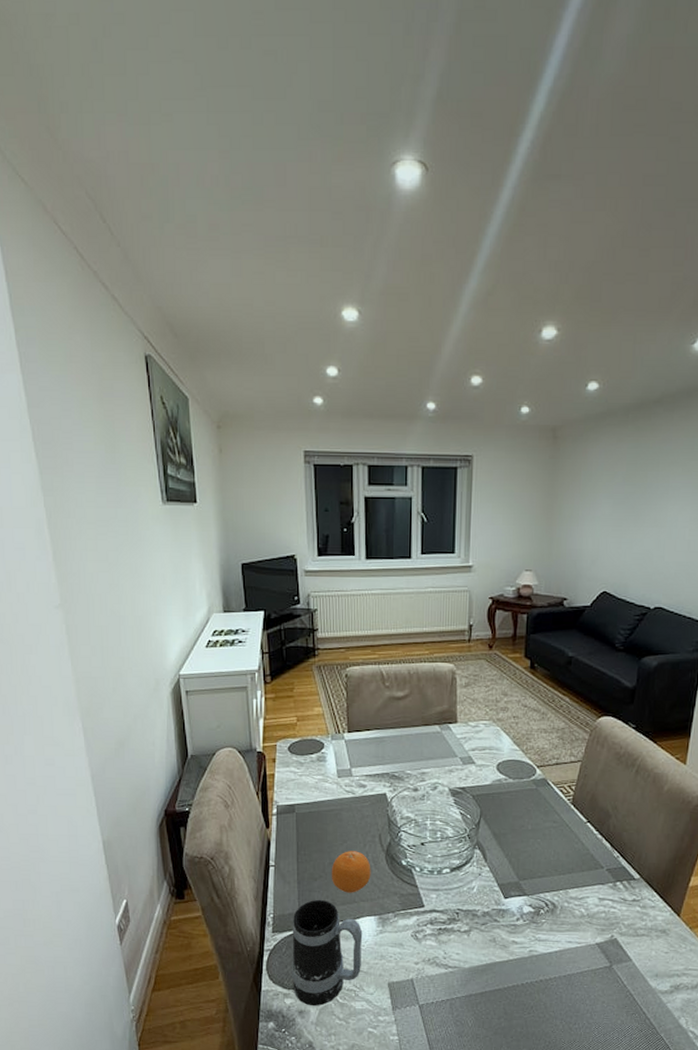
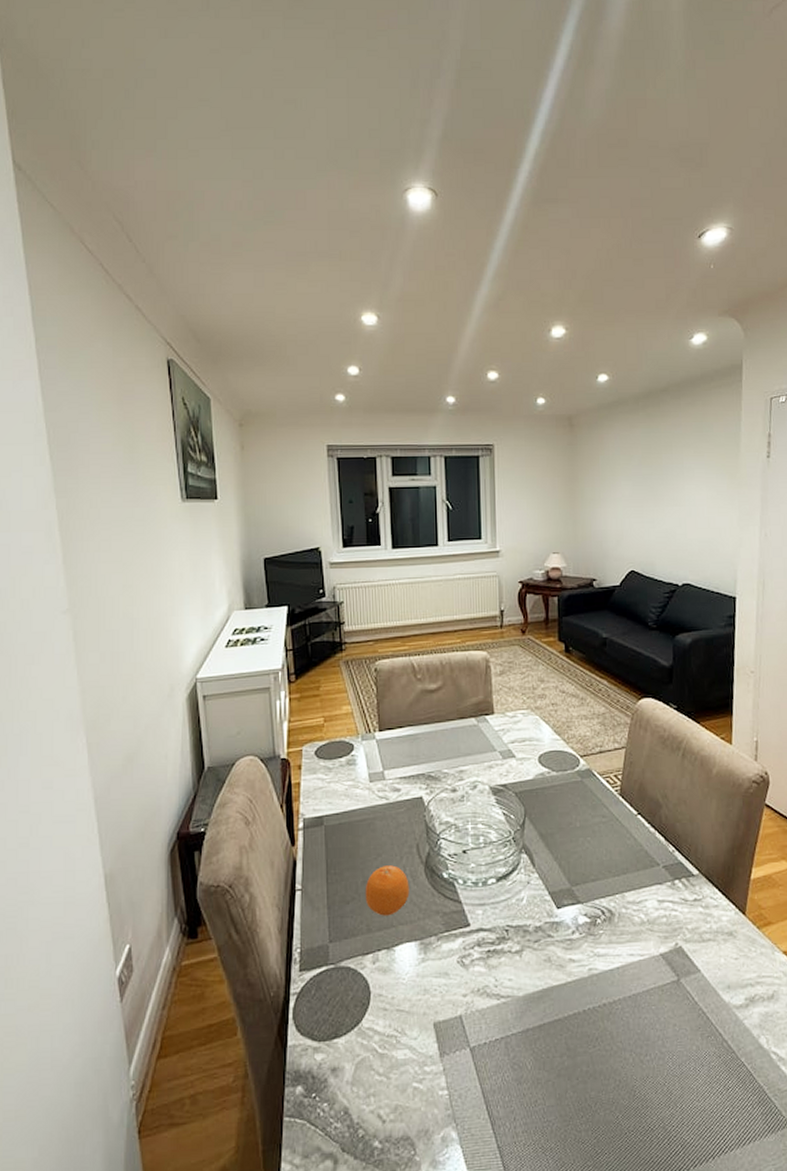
mug: present [292,899,363,1007] -> none [322,926,403,1061]

